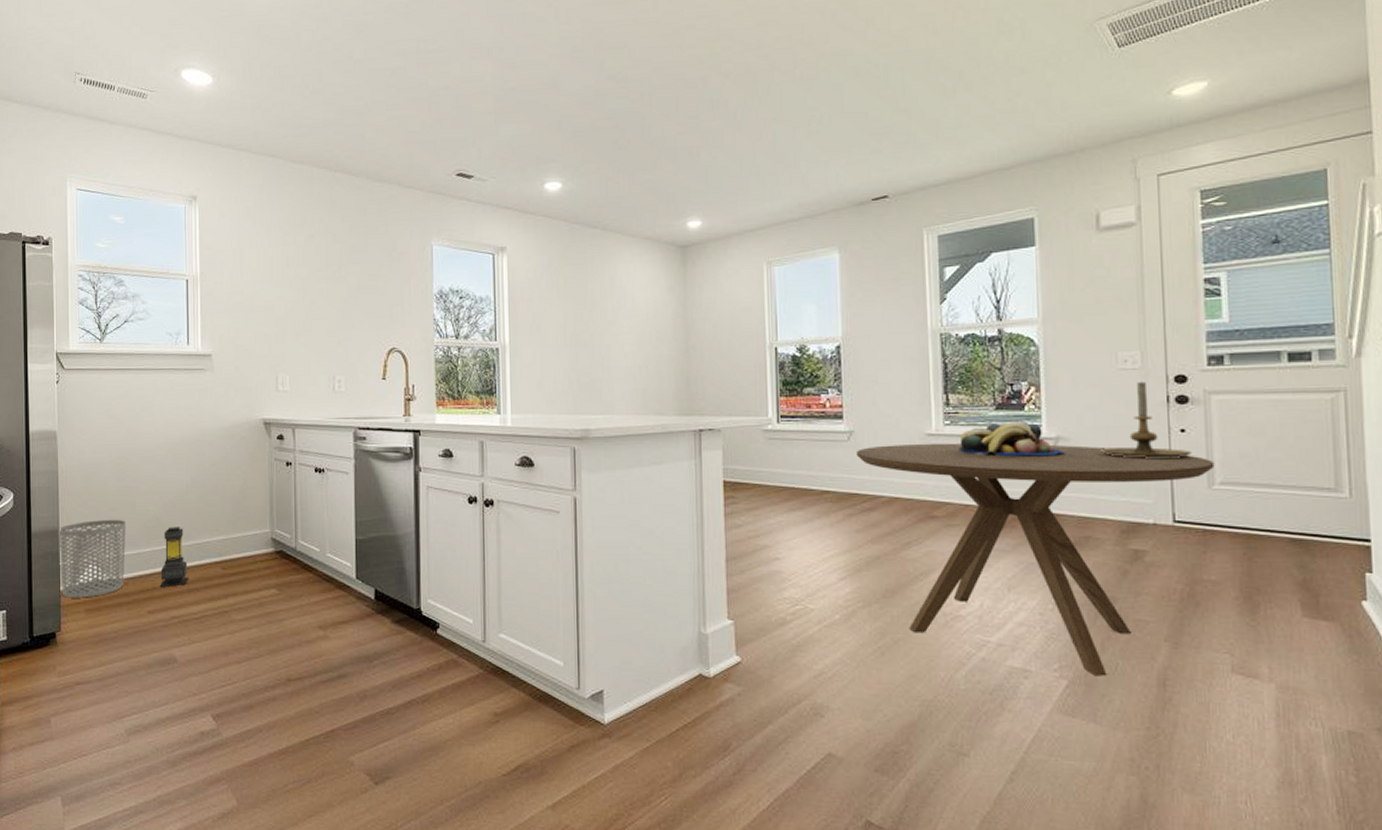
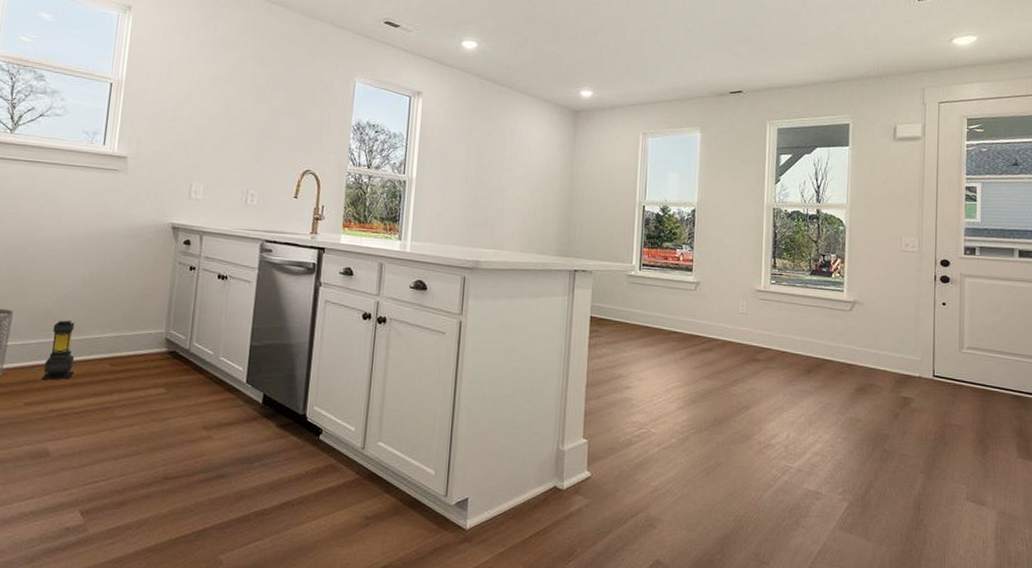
dining table: present [855,443,1215,677] -> none [700,296,965,500]
fruit bowl: present [958,422,1065,457] -> none [780,286,859,317]
candle holder: present [1100,381,1192,458] -> none [884,262,949,326]

